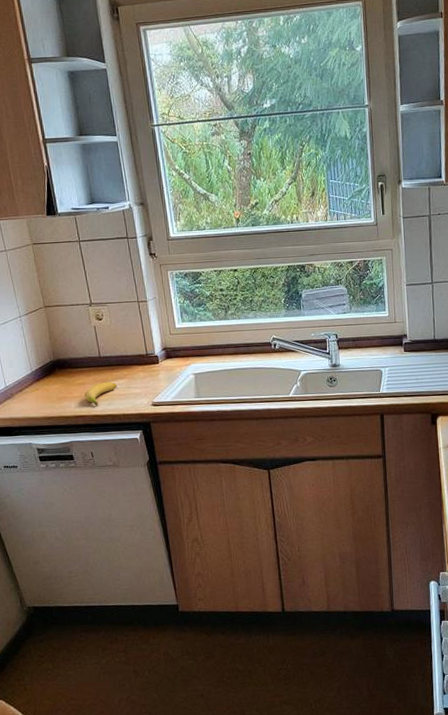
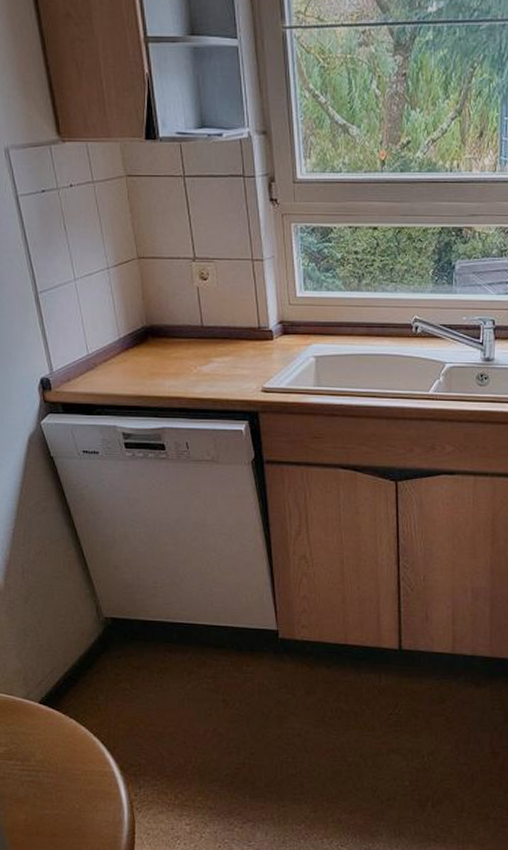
banana: present [84,381,117,406] -> none [181,357,221,387]

